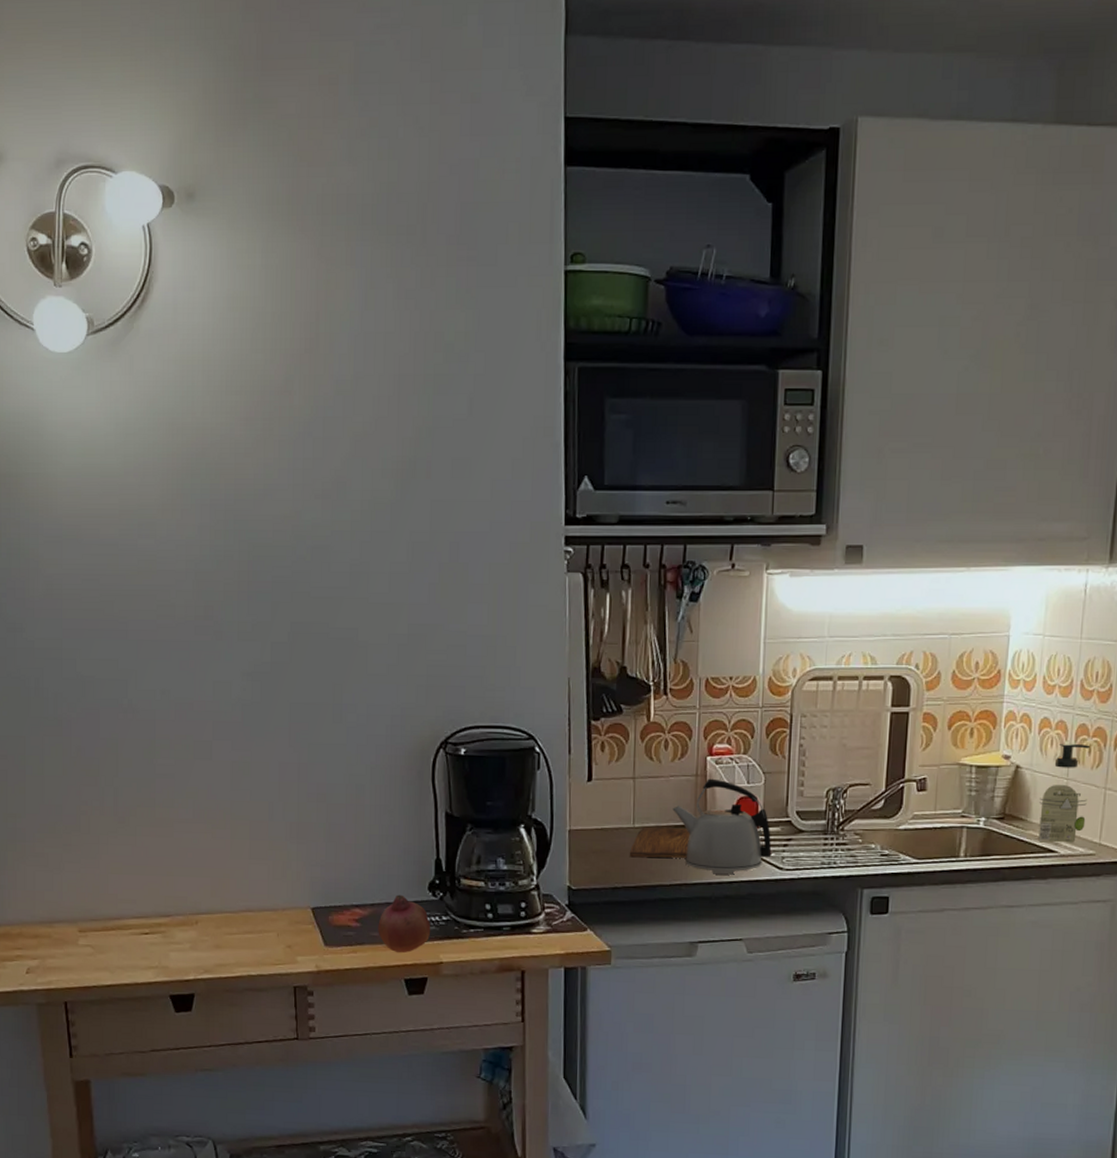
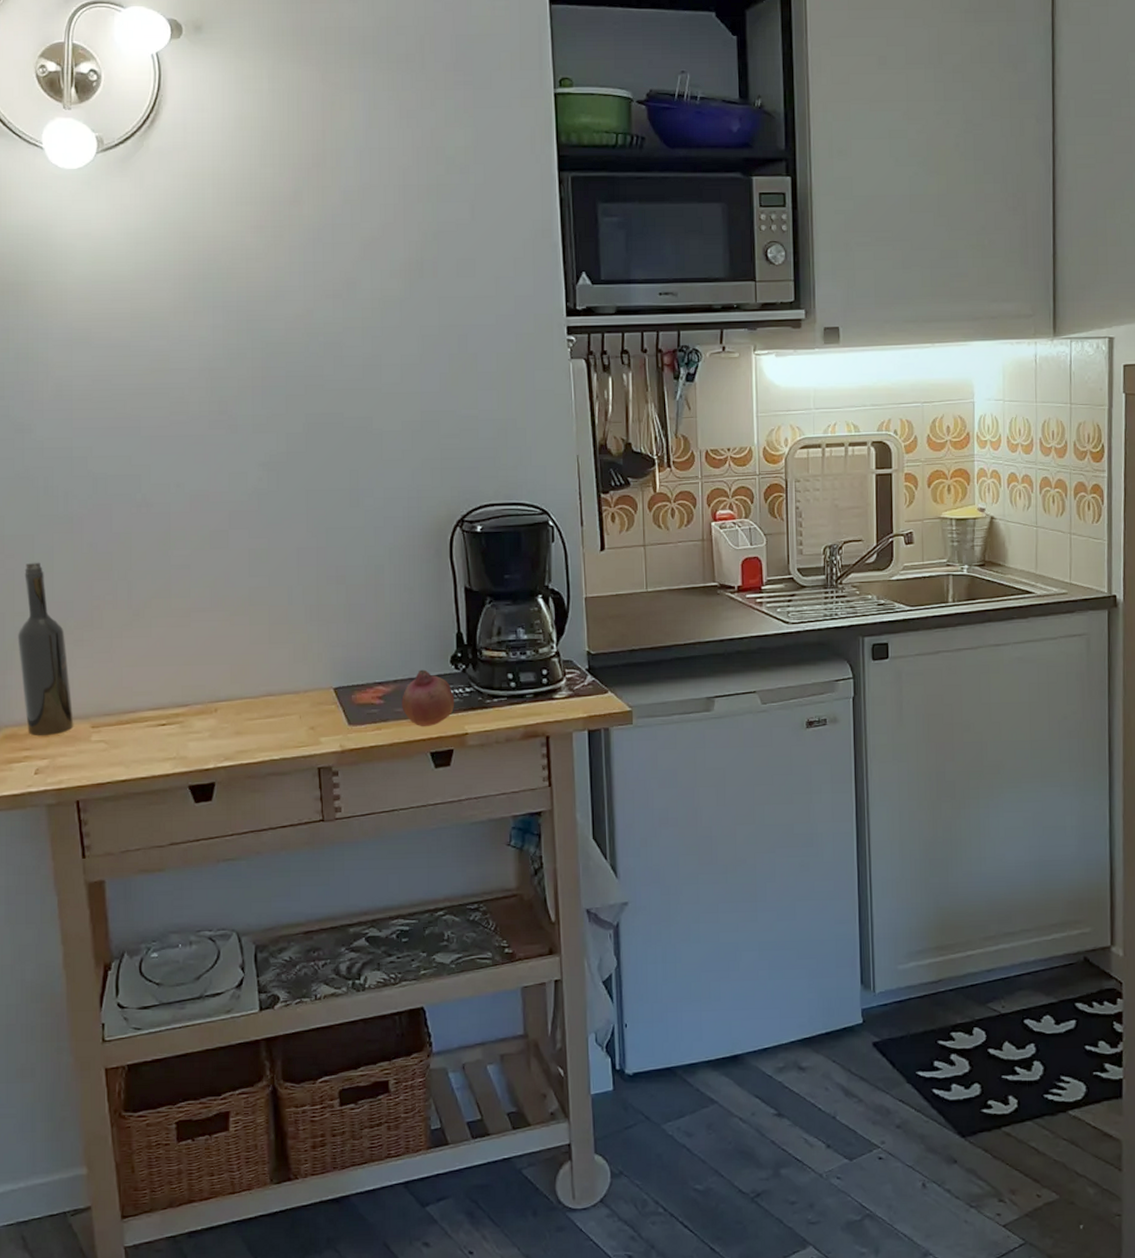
wine bottle: none [10,764,63,938] -> present [17,562,74,737]
cutting board: present [630,826,690,858] -> none [645,589,701,620]
kettle: present [672,778,773,875] -> none [682,542,779,632]
soap dispenser: present [1038,743,1091,843] -> none [1014,494,1056,585]

